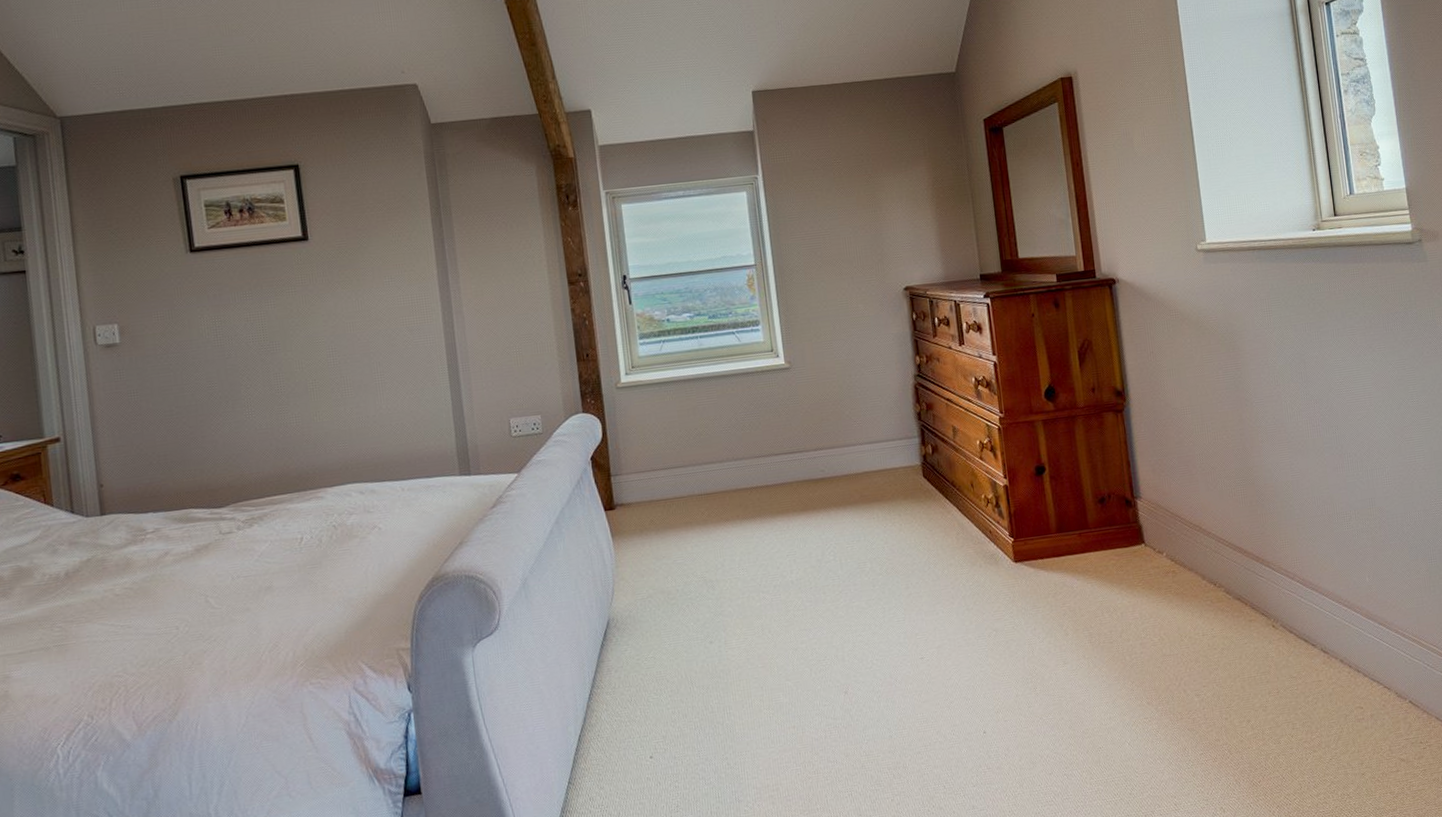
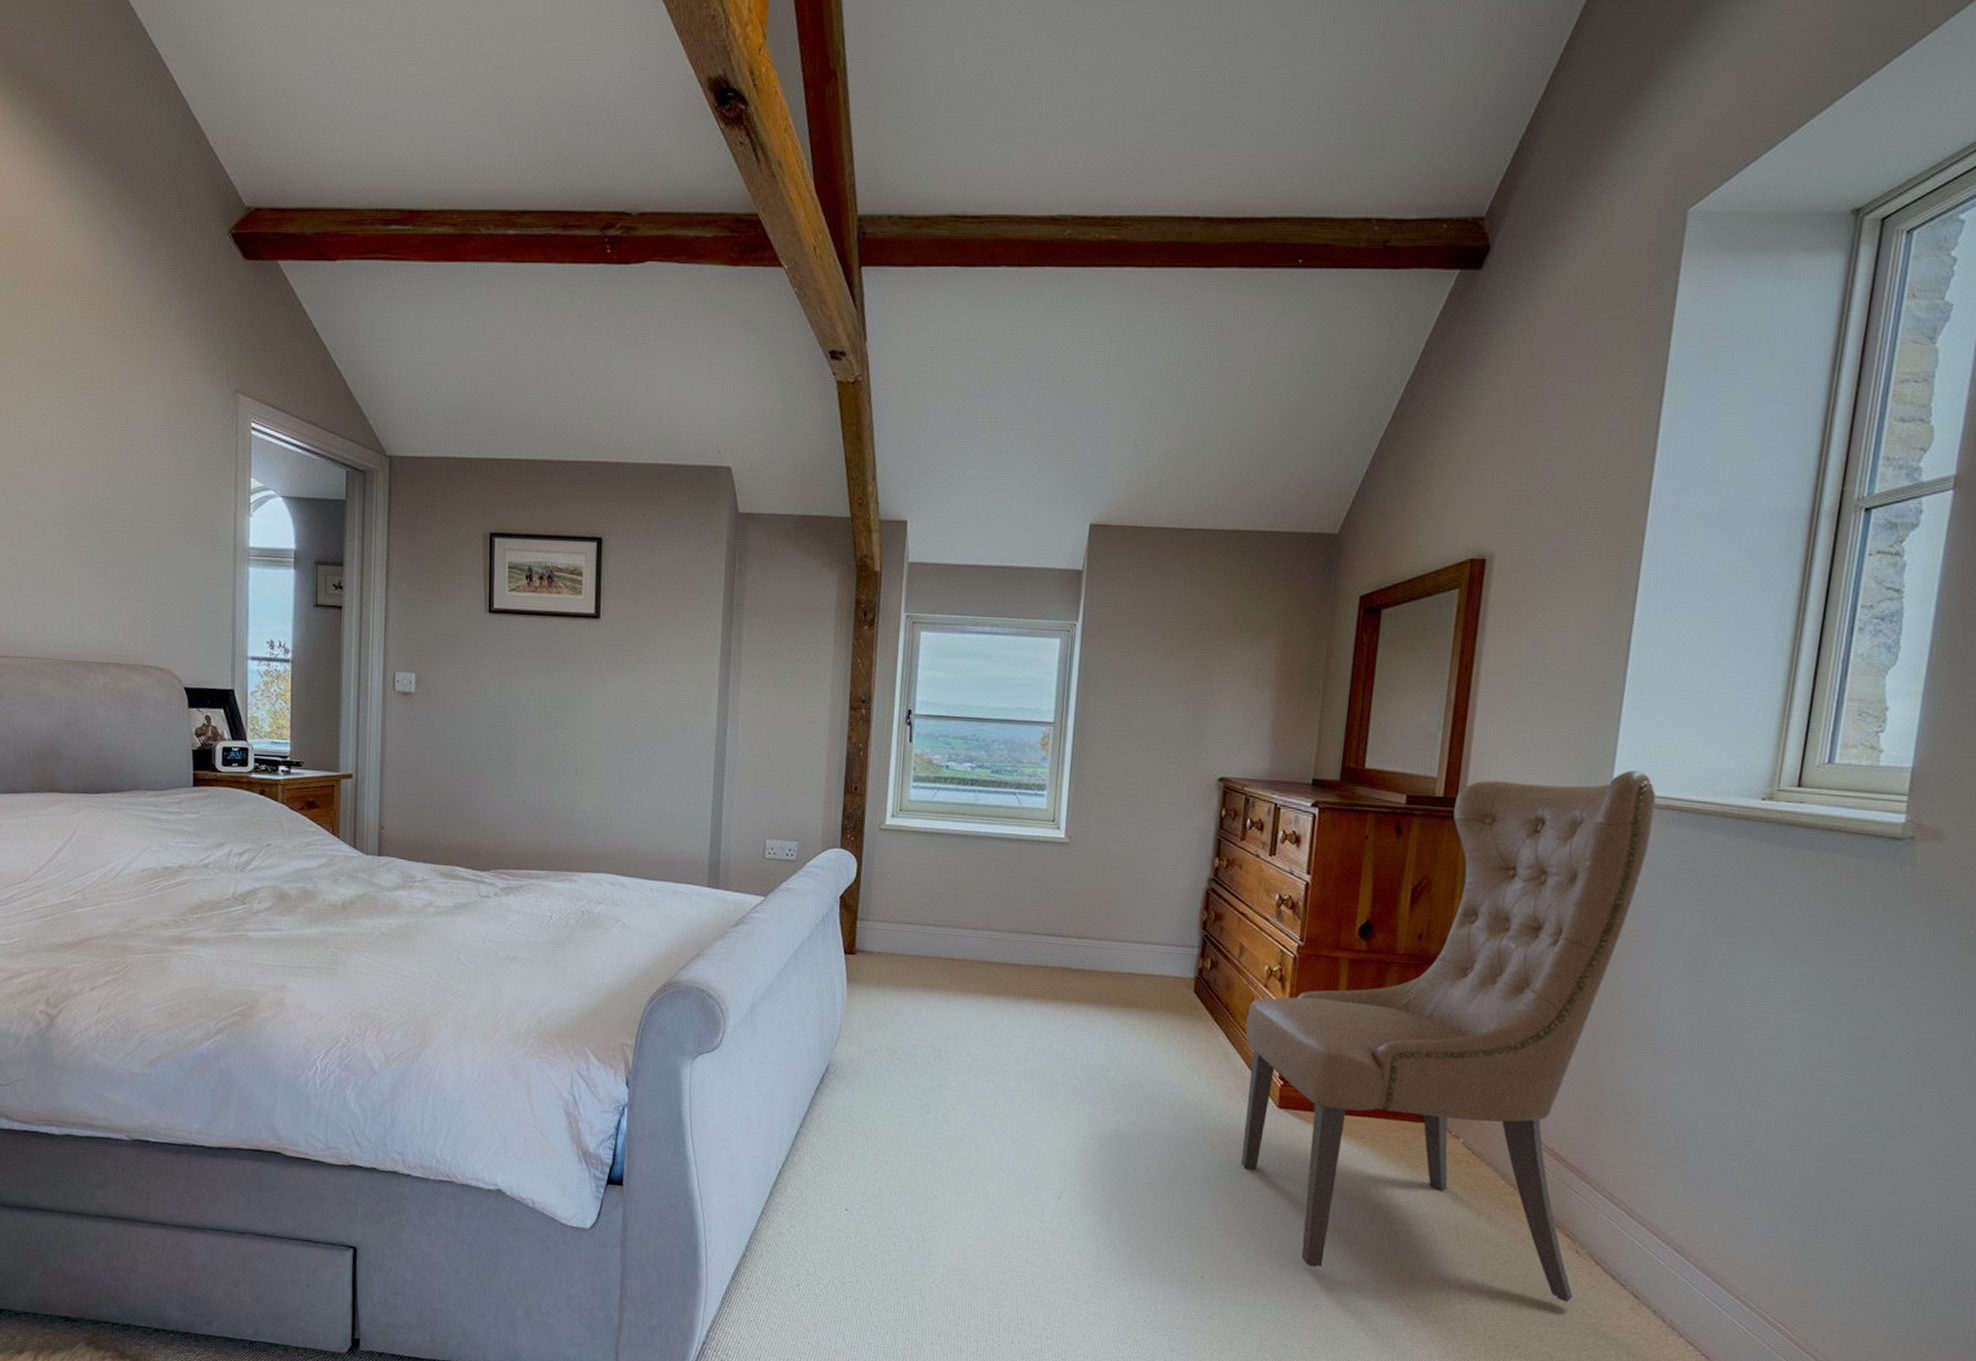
chair: none [971,223,1279,698] -> present [1241,770,1656,1302]

